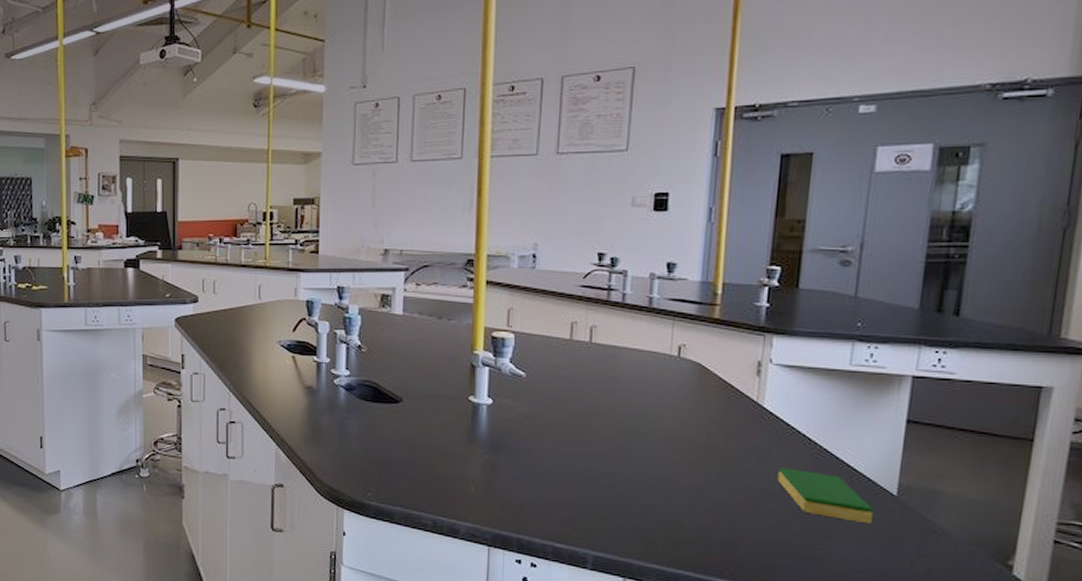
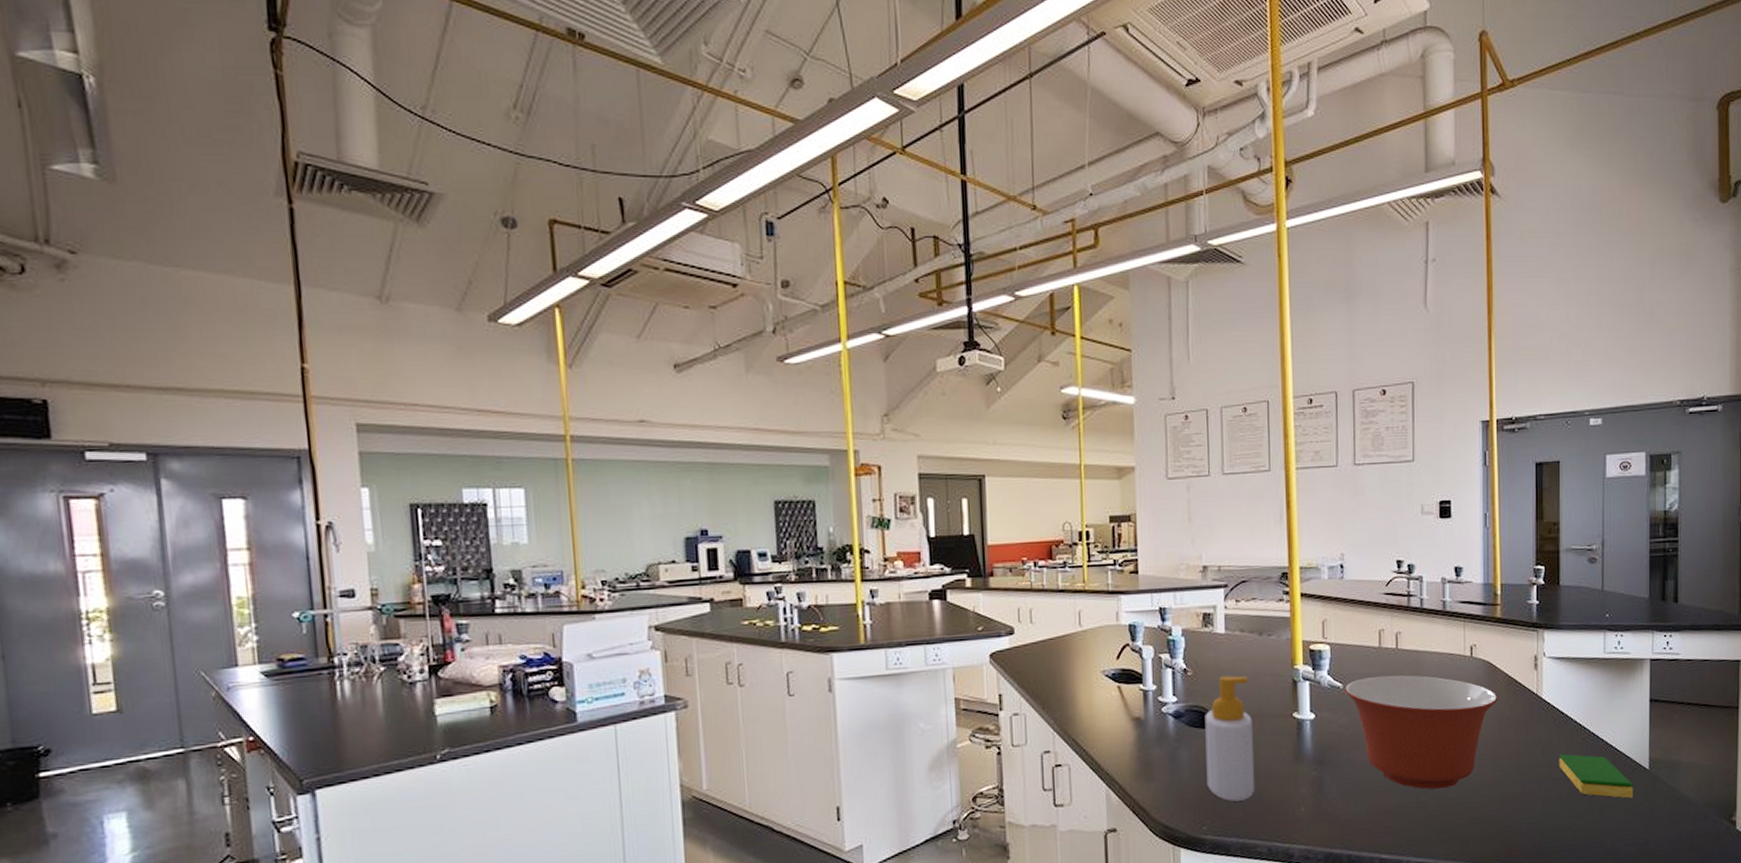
soap bottle: none [374,355,426,474] -> present [1205,675,1255,802]
mixing bowl: none [528,368,708,487] -> present [1345,675,1498,790]

